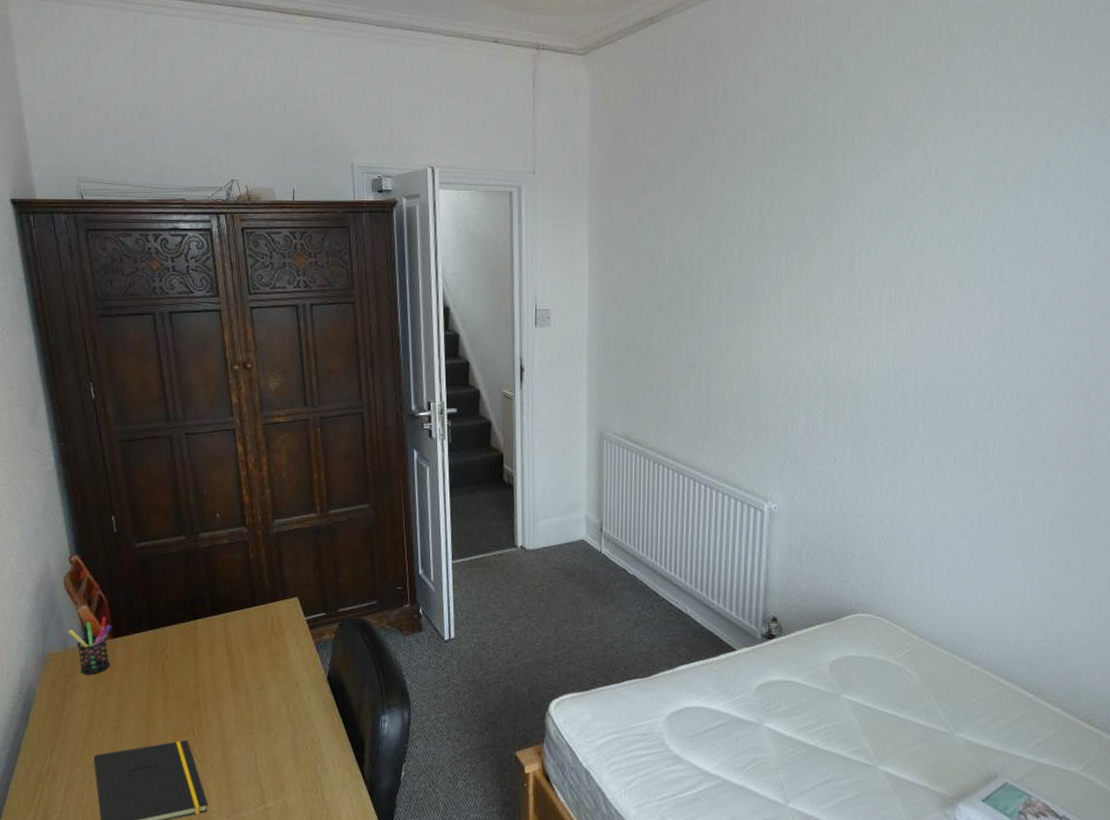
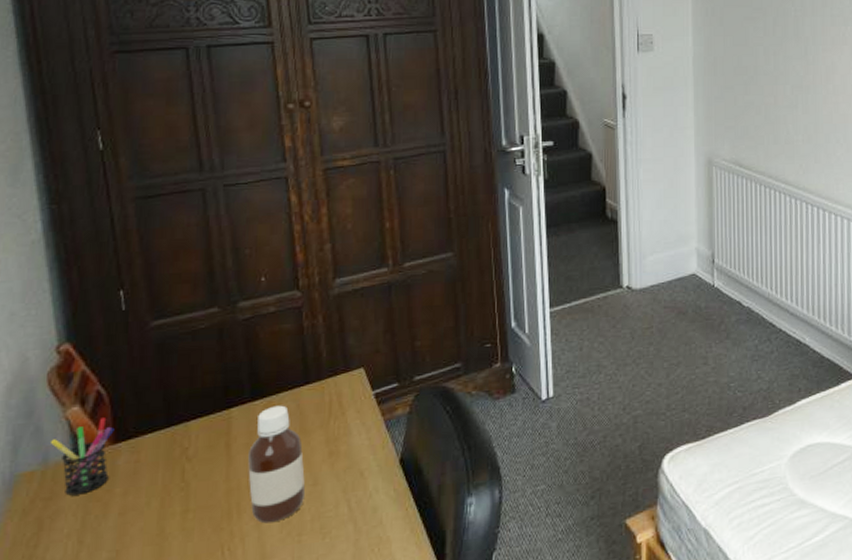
bottle: none [211,621,254,715] -> present [248,405,305,524]

